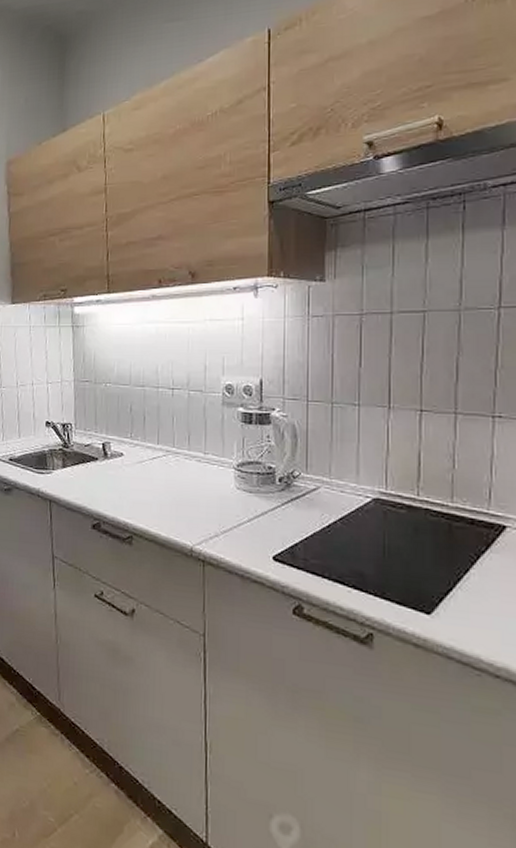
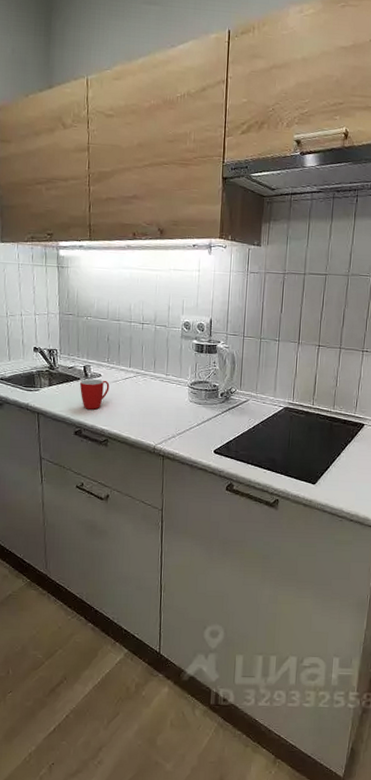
mug: none [97,458,134,498] -> present [79,378,110,410]

